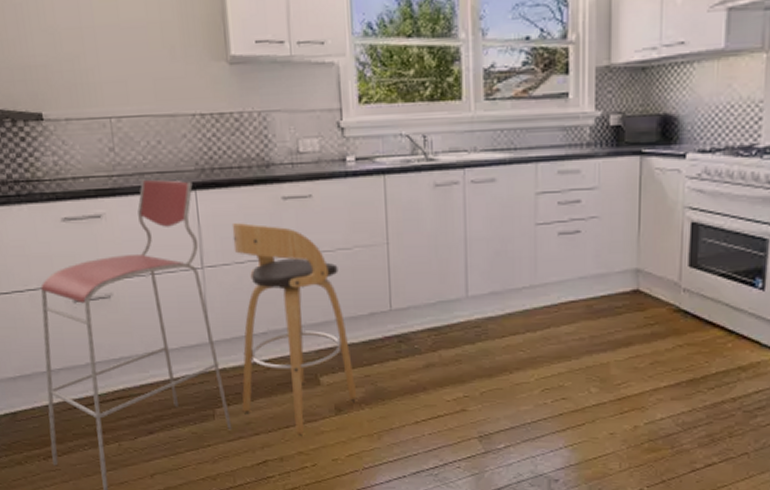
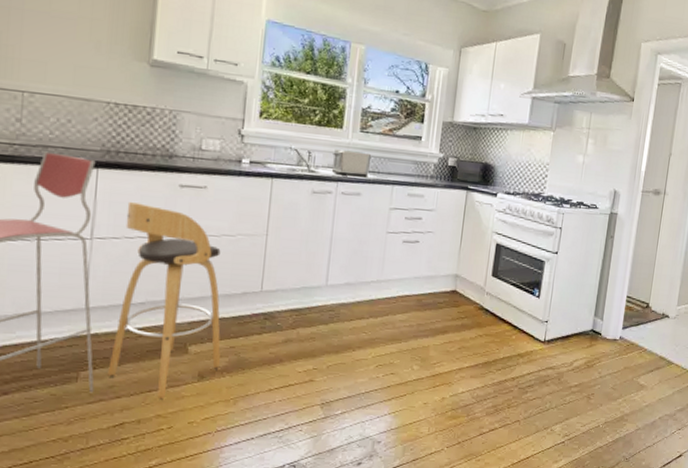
toaster: none [454,125,503,159] -> present [331,149,371,178]

